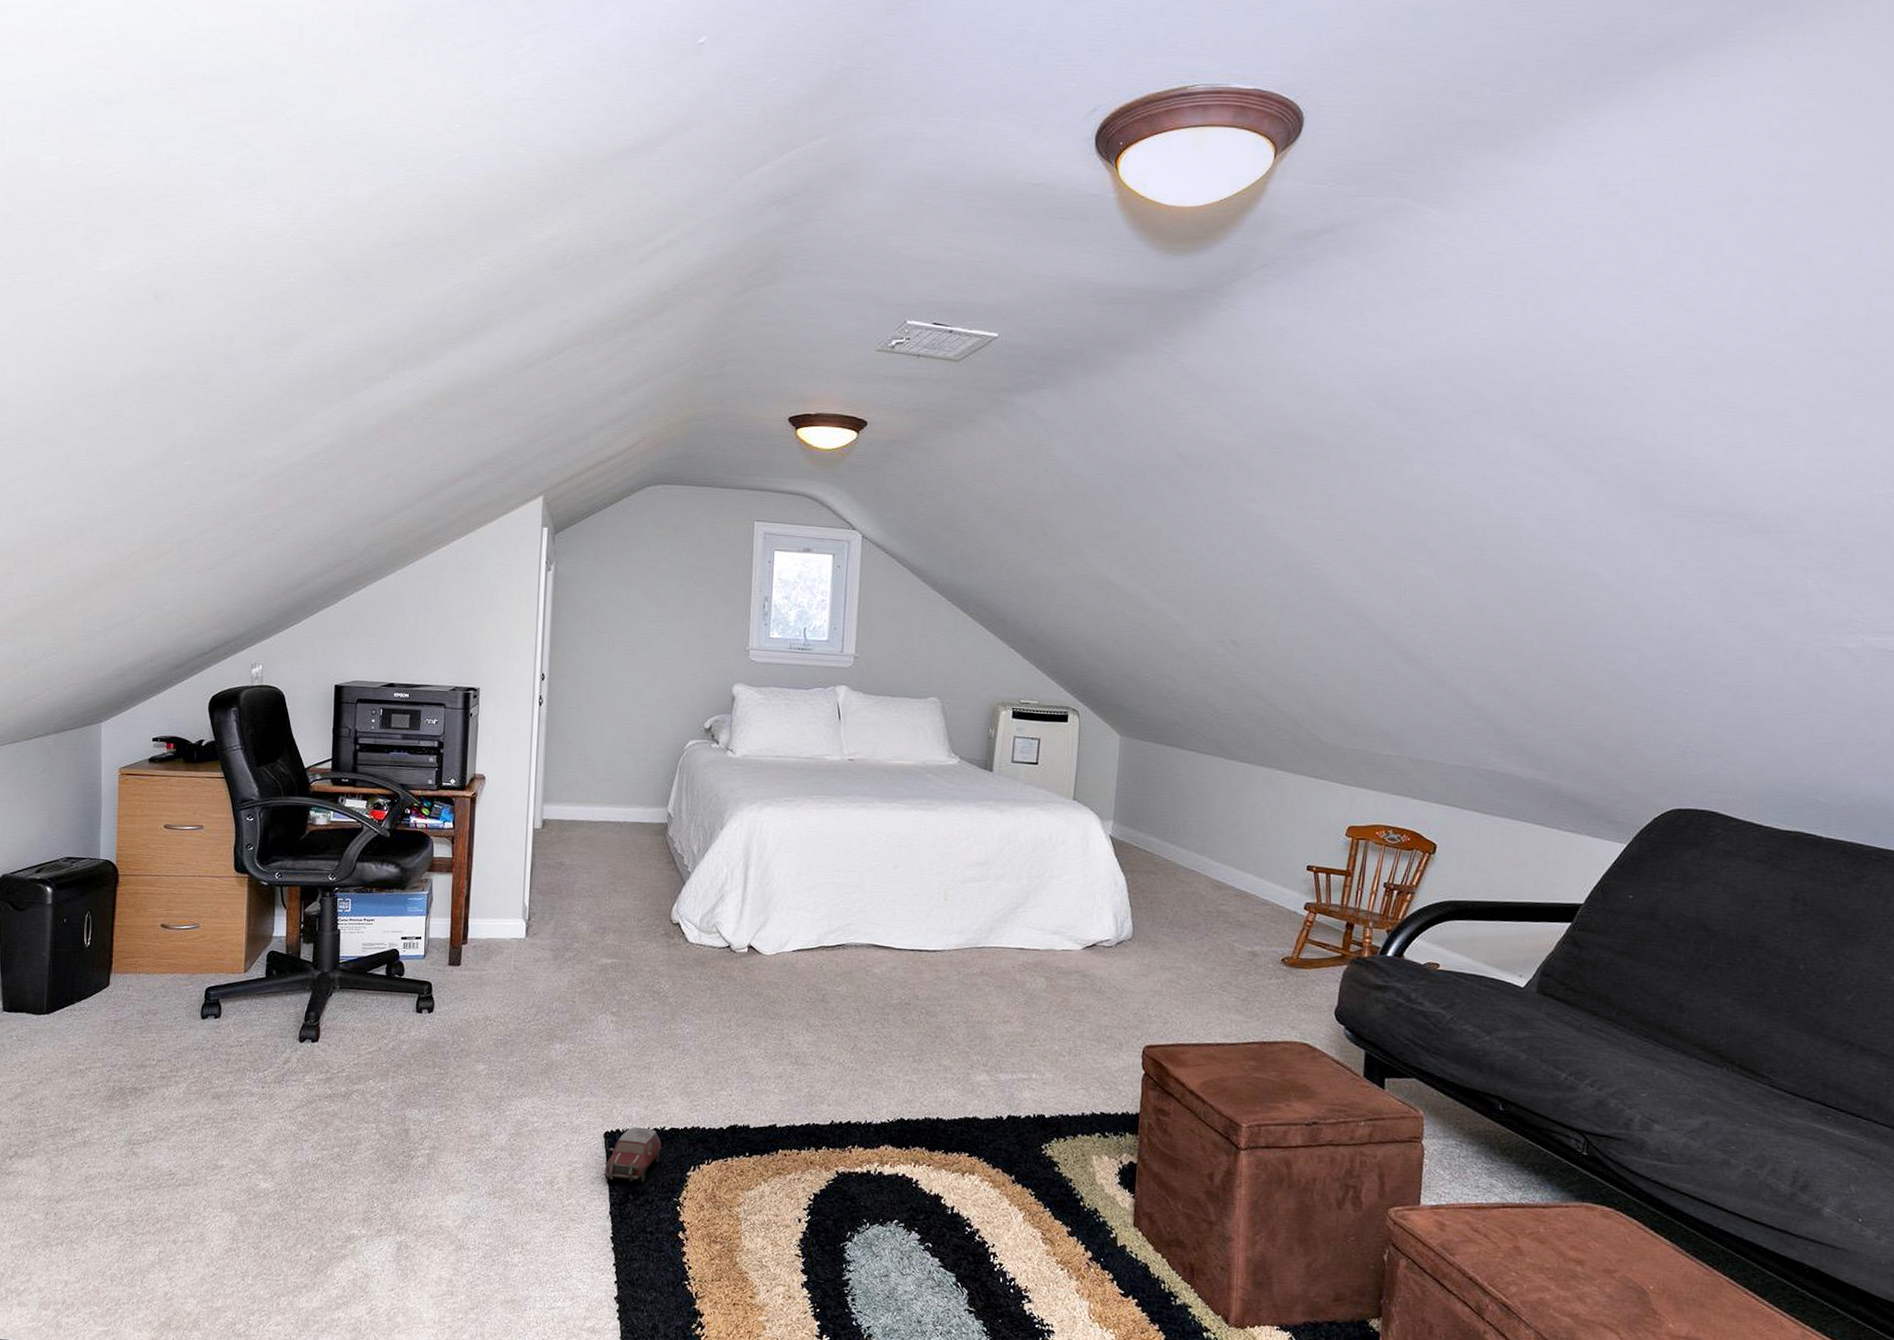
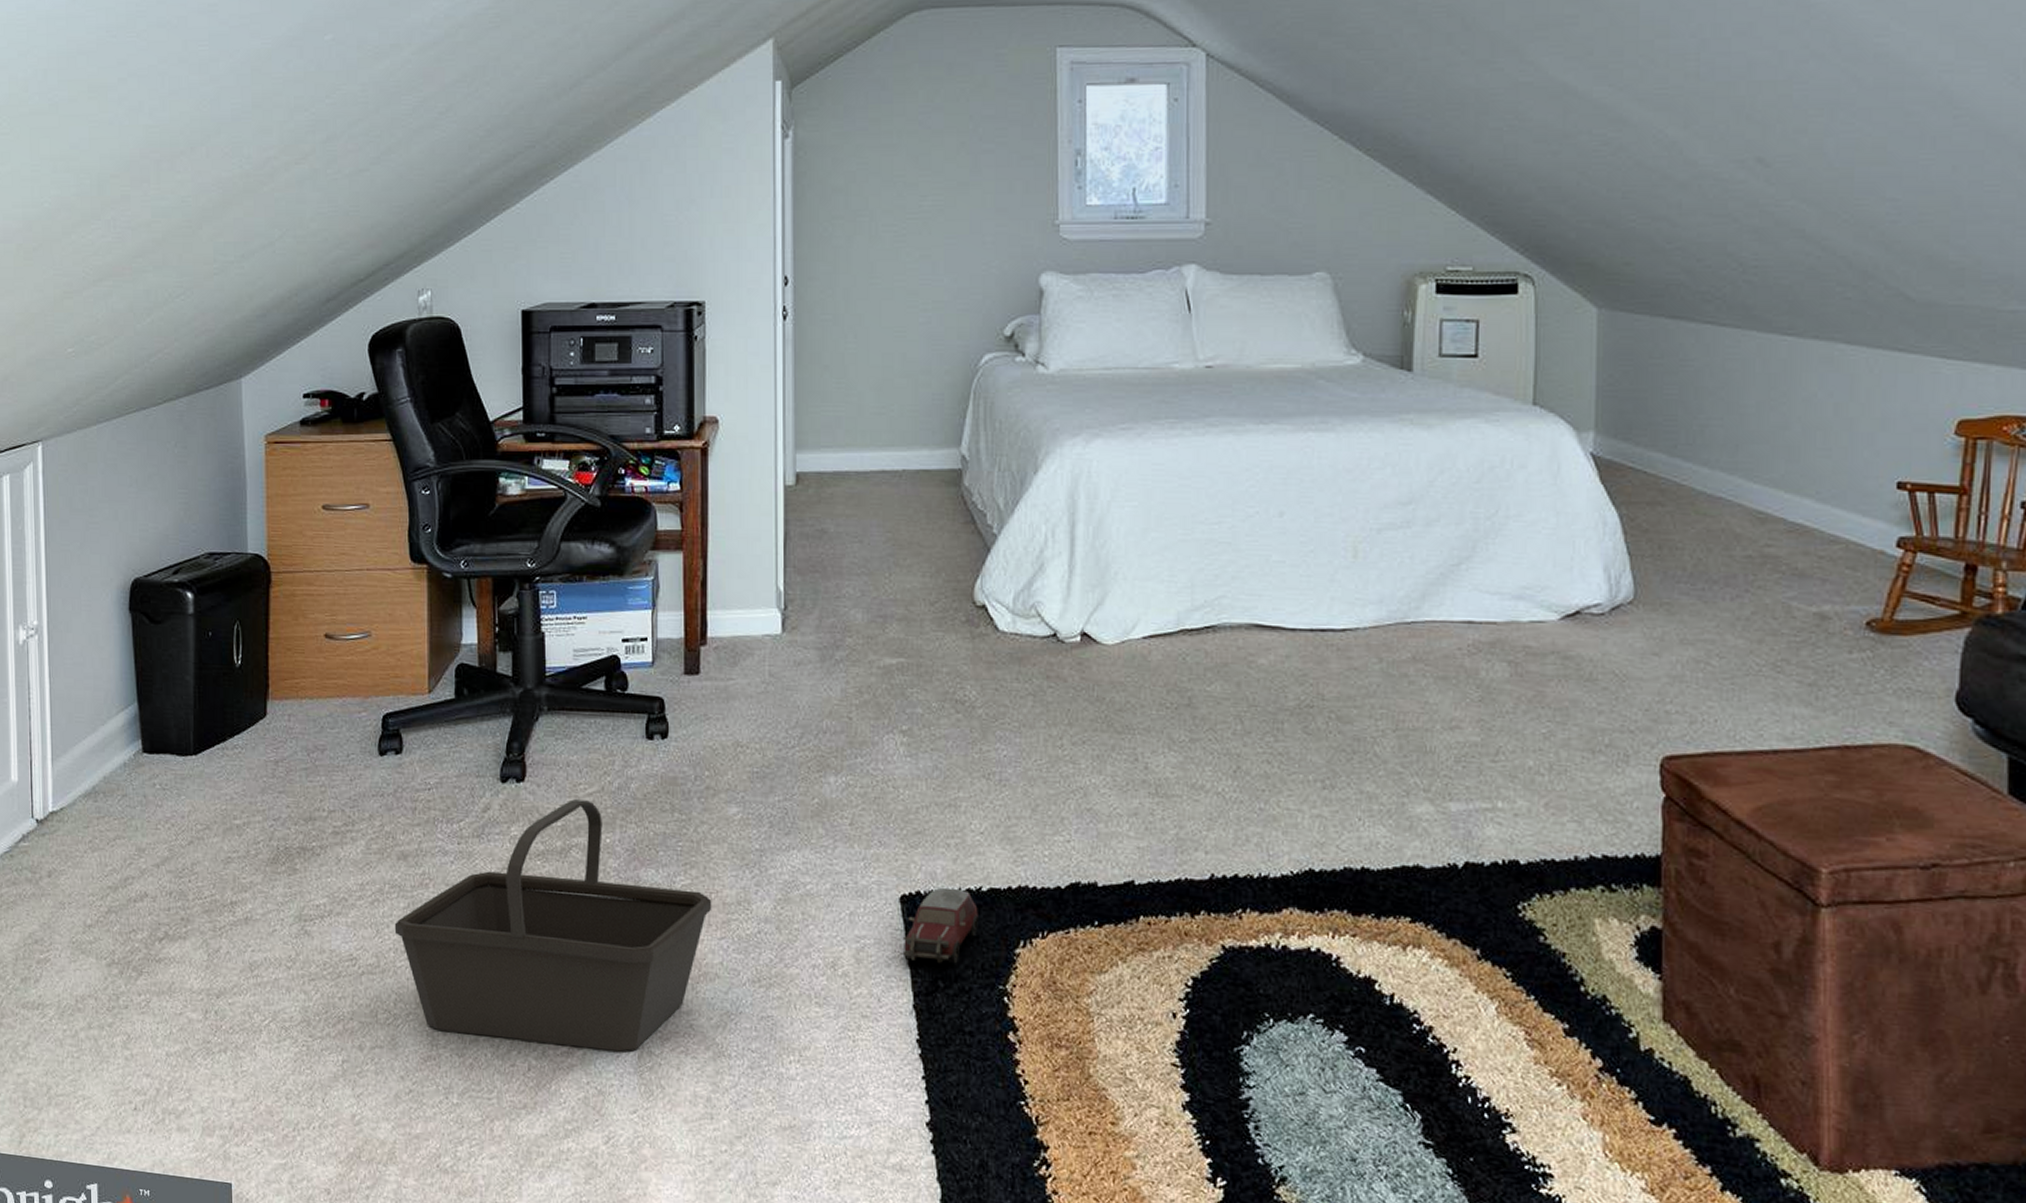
basket: none [207,1056,461,1246] -> present [394,799,712,1052]

